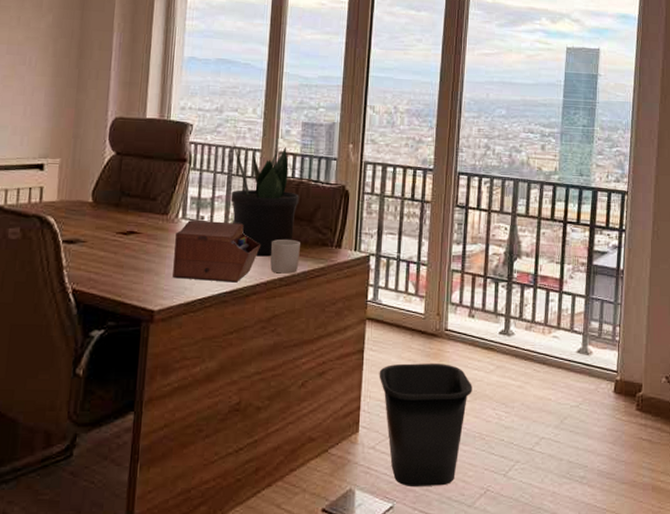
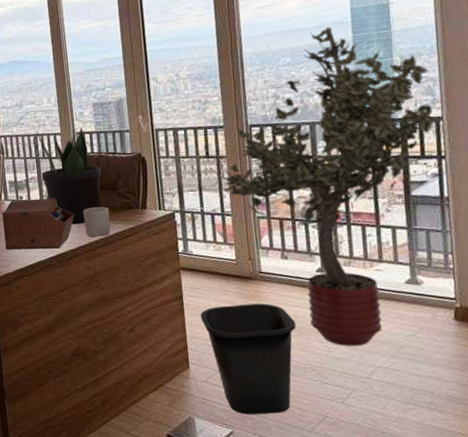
potted tree: none [421,86,626,415] -> present [221,27,441,346]

